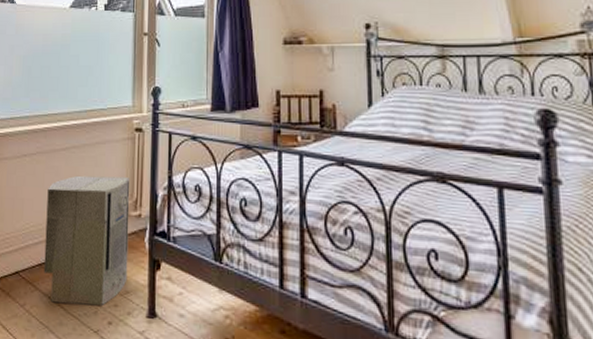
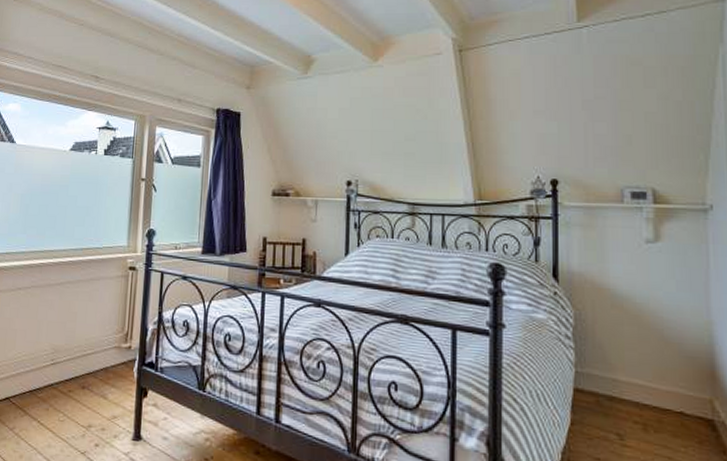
air purifier: present [43,175,130,306] -> none [34,309,122,430]

